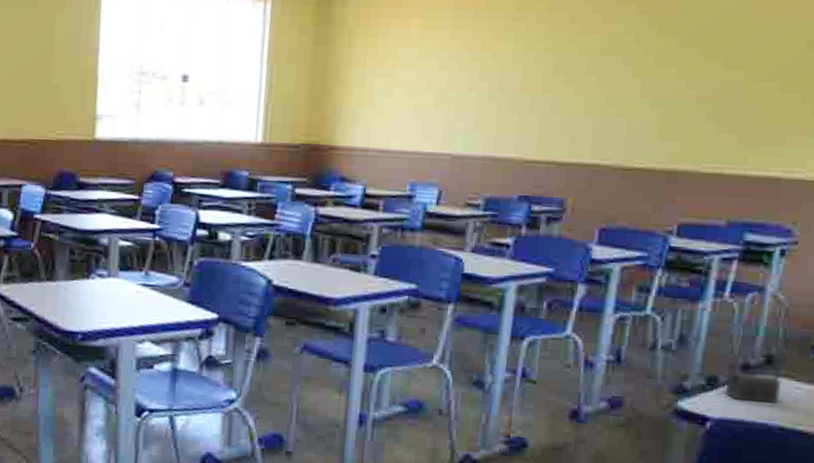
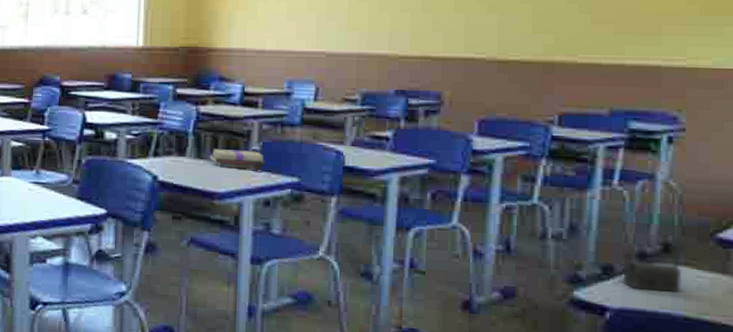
books: none [326,253,384,276] -> present [209,149,265,170]

